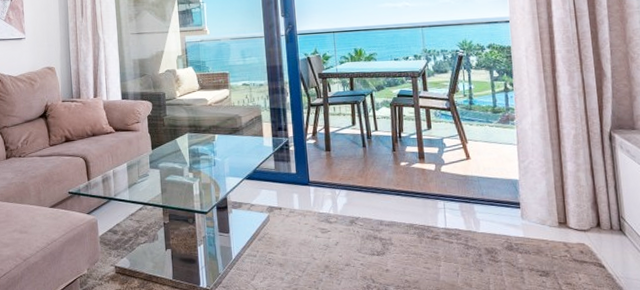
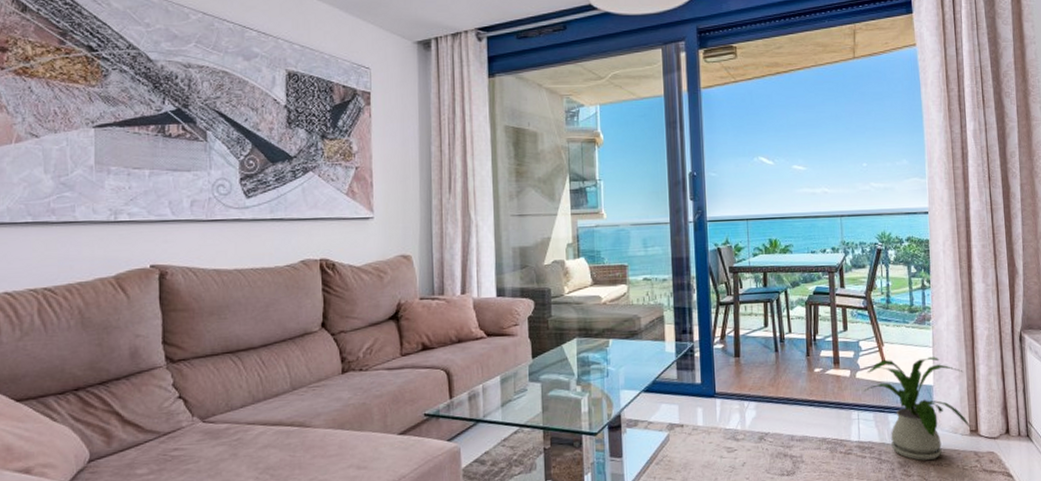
house plant: none [449,154,559,248] -> present [864,357,971,461]

